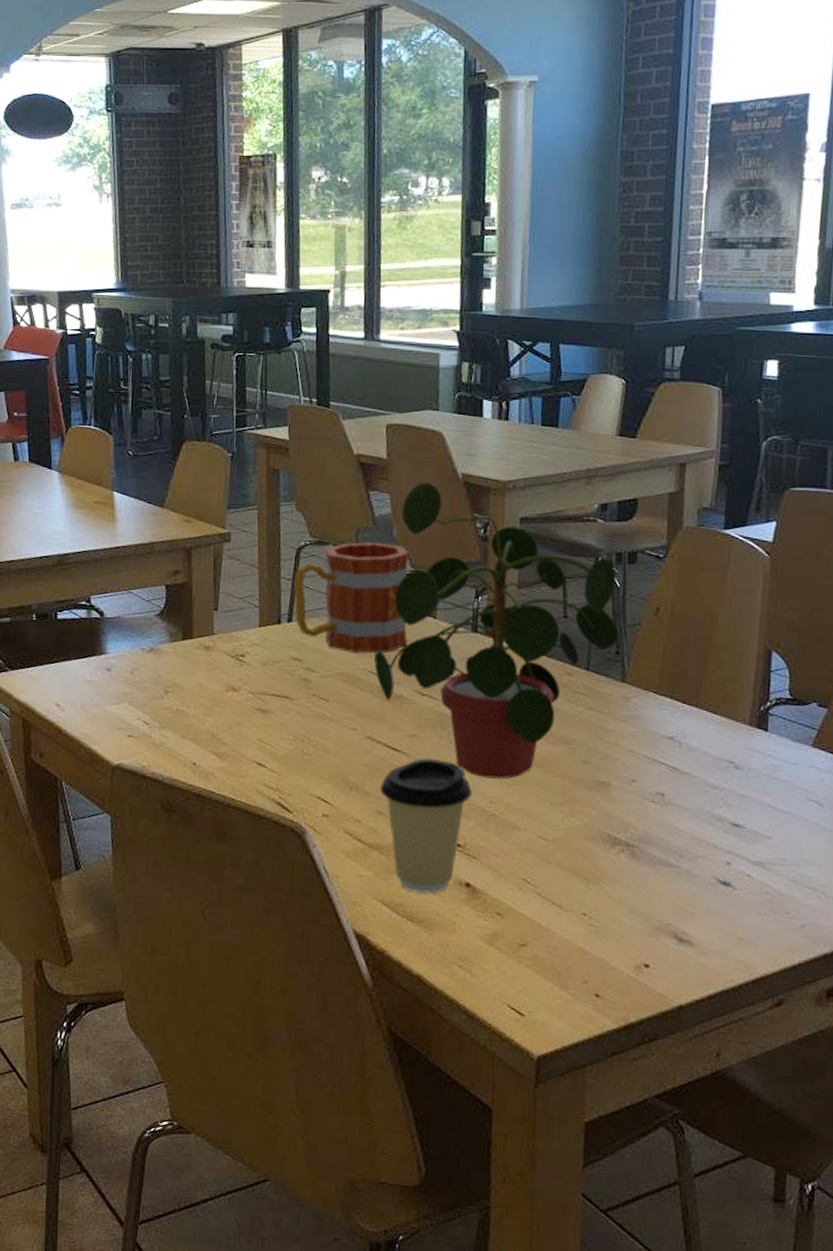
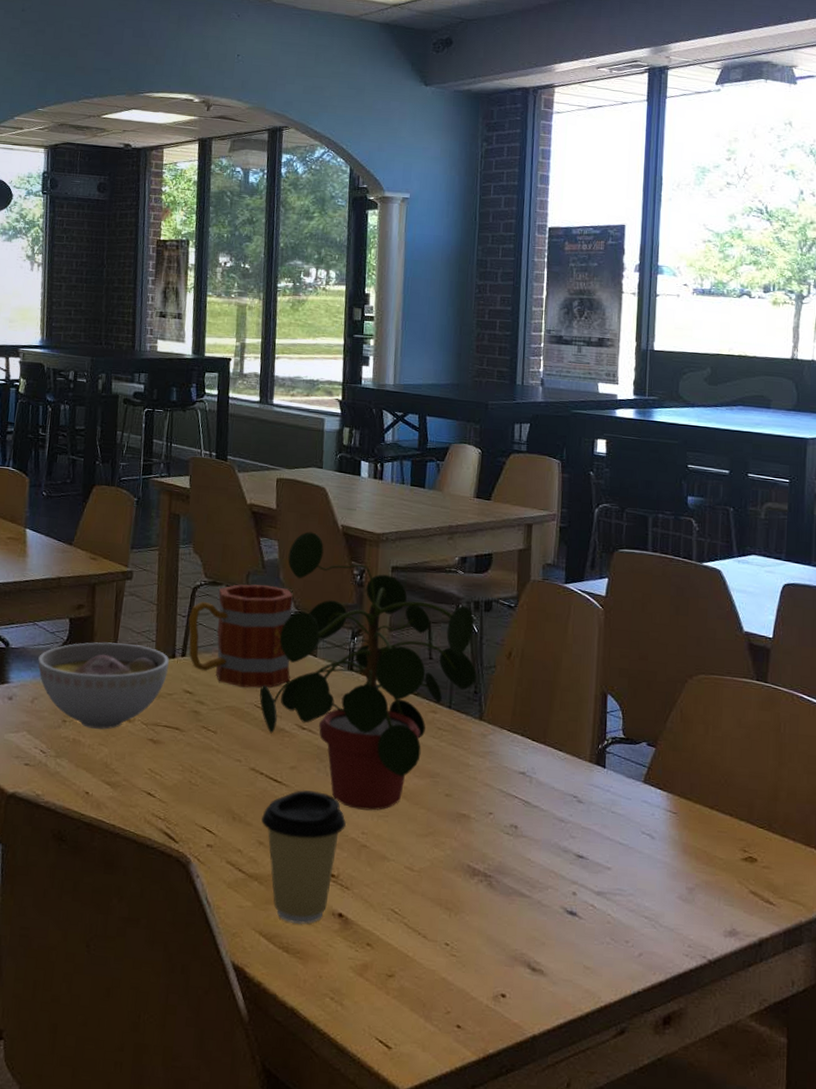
bowl: none [135,609,274,700] -> present [38,642,169,730]

